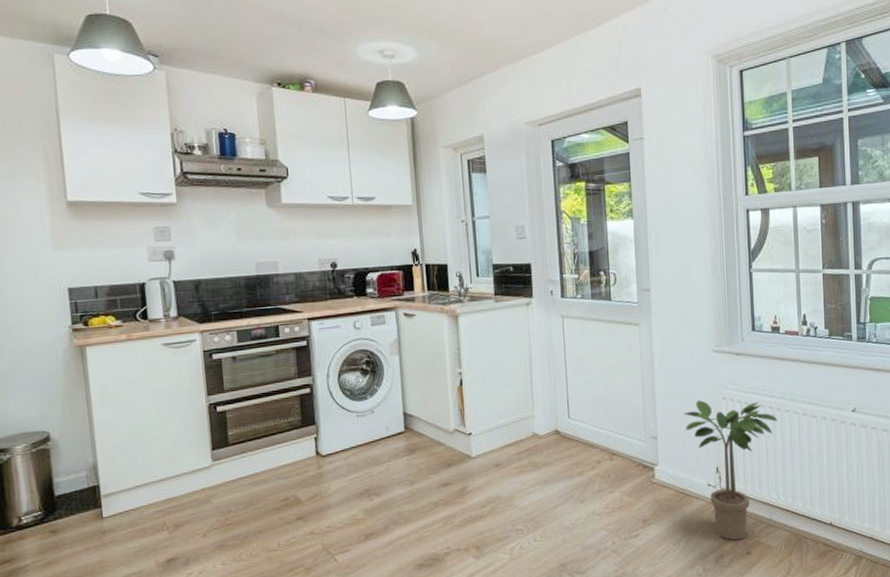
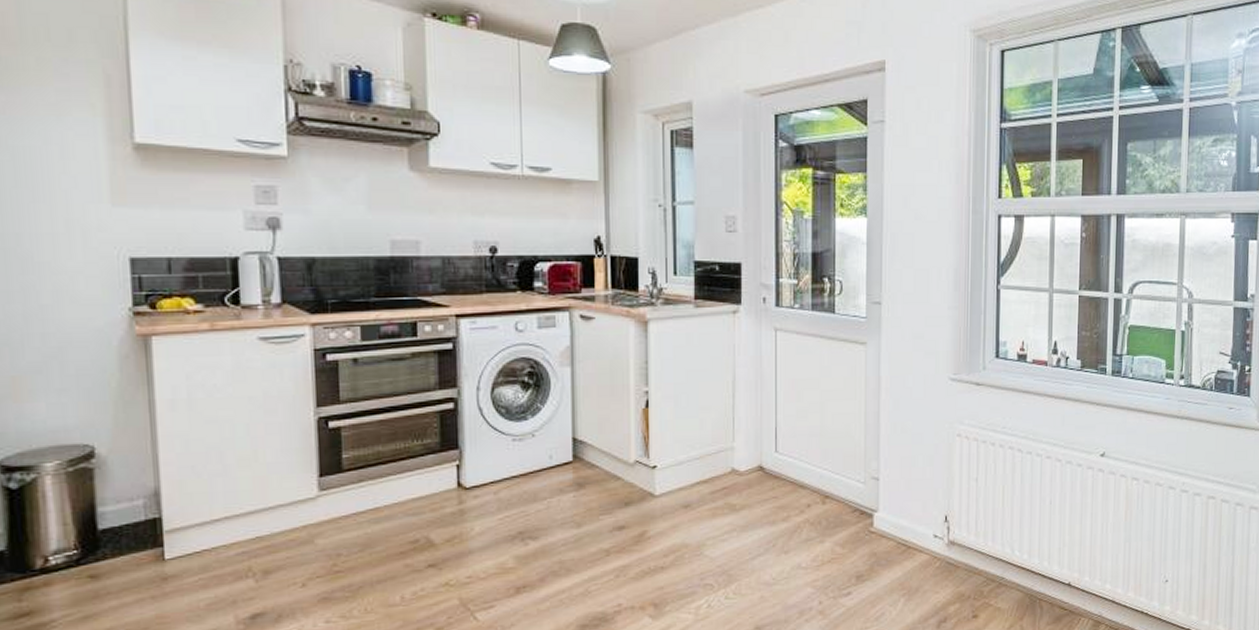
potted plant: present [684,400,778,541] -> none [912,436,1018,602]

